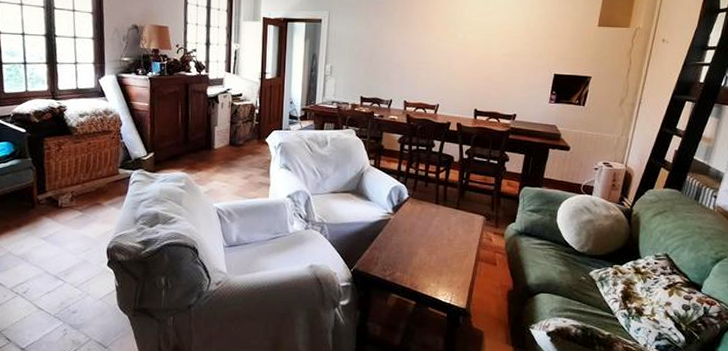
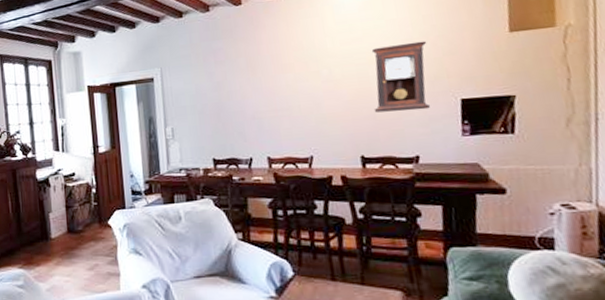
pendulum clock: none [491,22,539,79] -> present [371,41,431,113]

